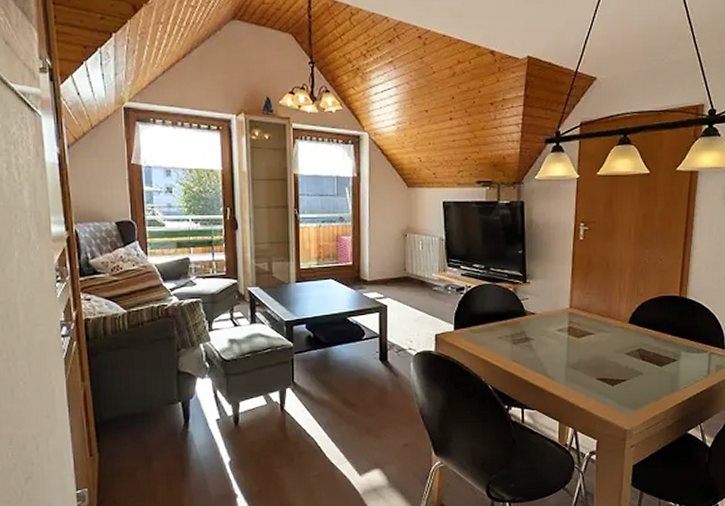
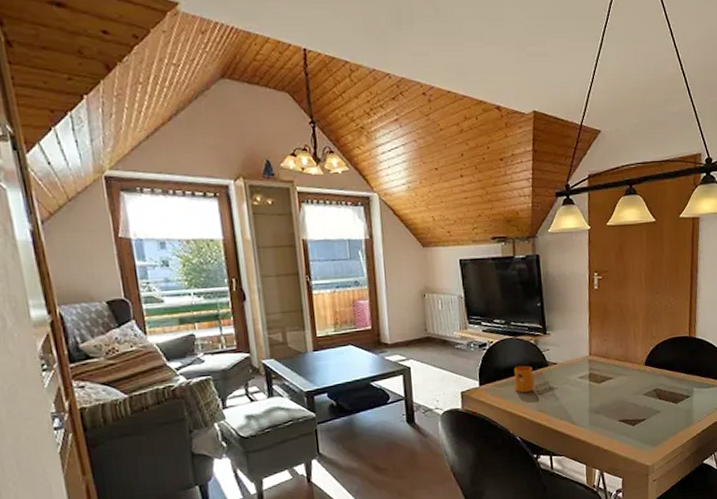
mug: none [490,313,511,340] -> present [513,365,535,393]

